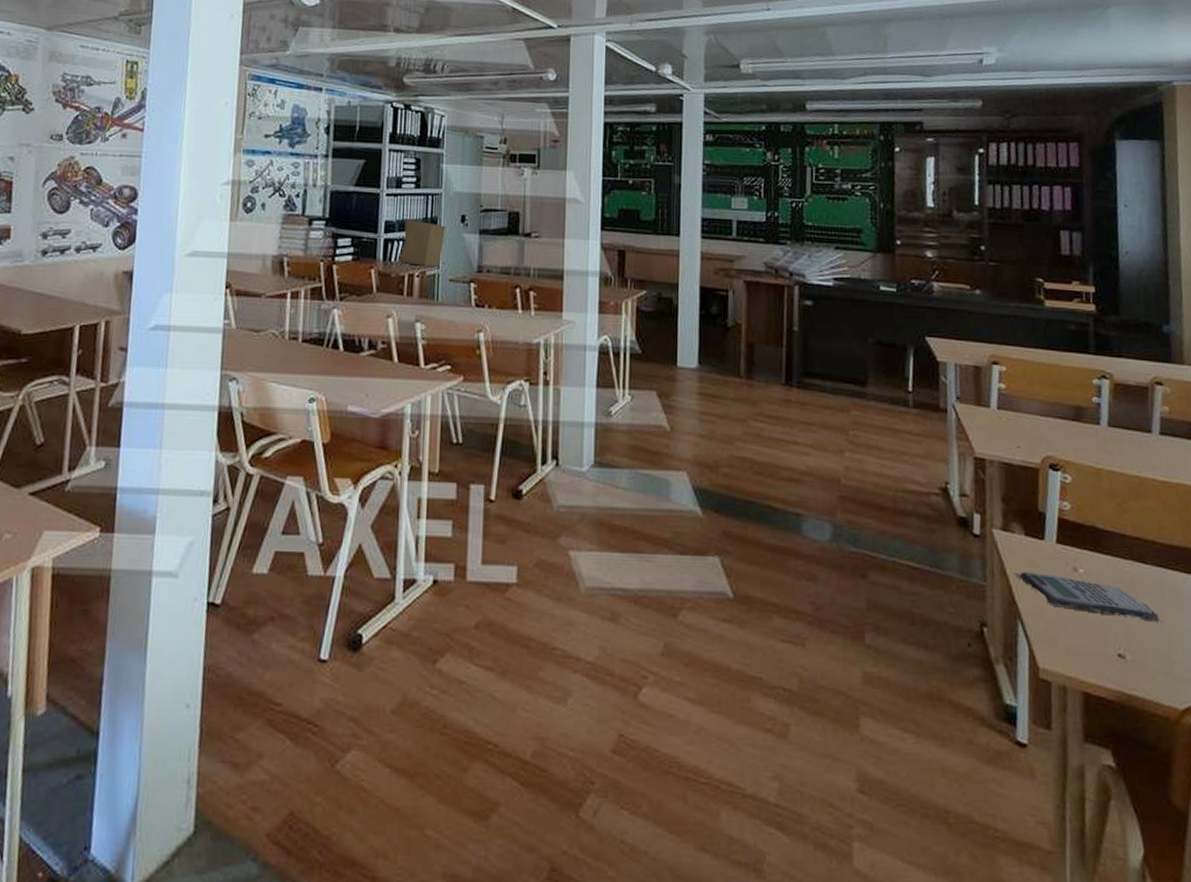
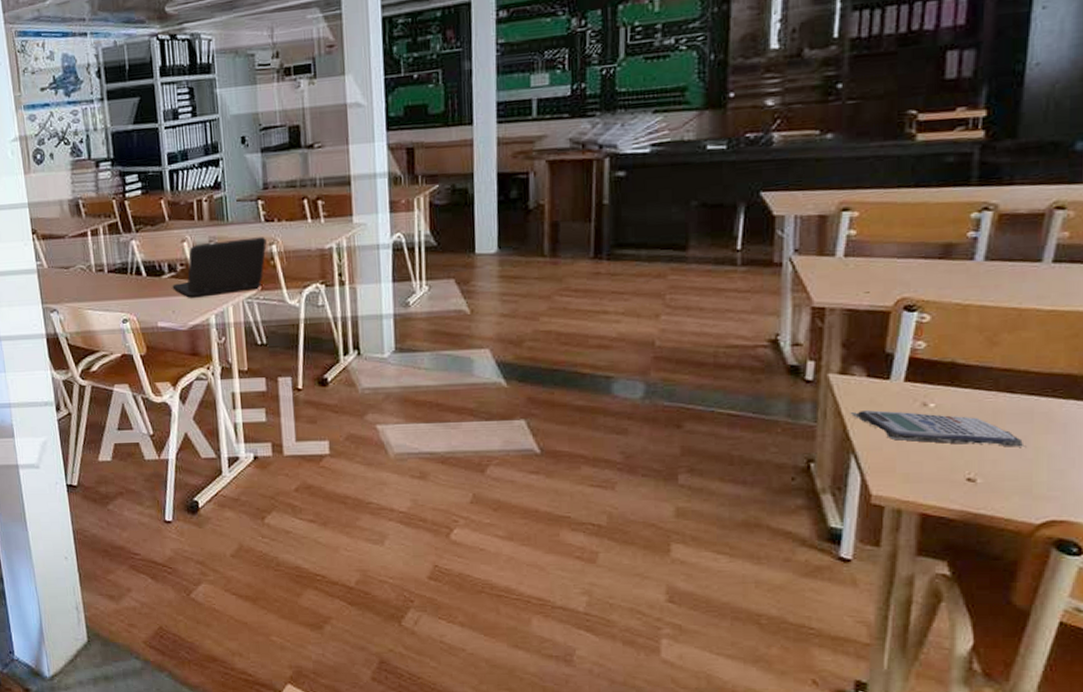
laptop: none [370,322,475,383] -> present [172,237,267,299]
box: present [400,219,446,268] -> none [185,148,227,192]

